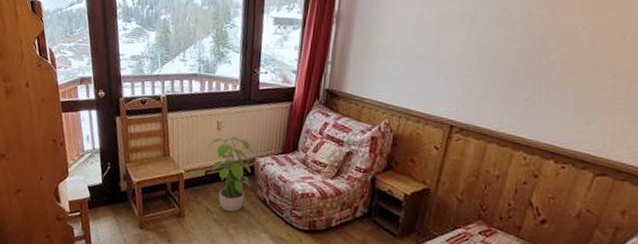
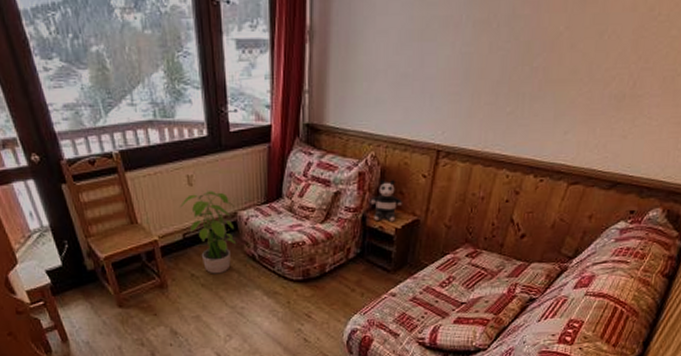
stuffed animal: none [380,145,414,187] -> present [370,179,403,222]

